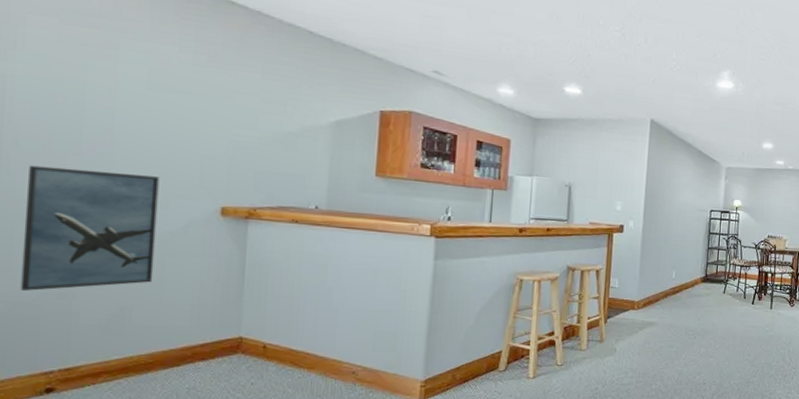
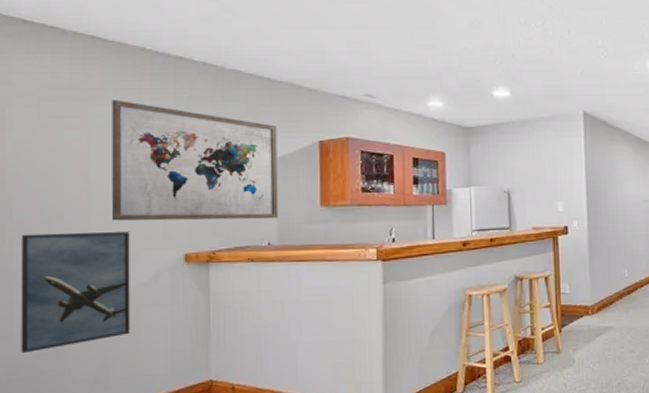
wall art: none [140,35,335,183] -> present [112,99,278,221]

